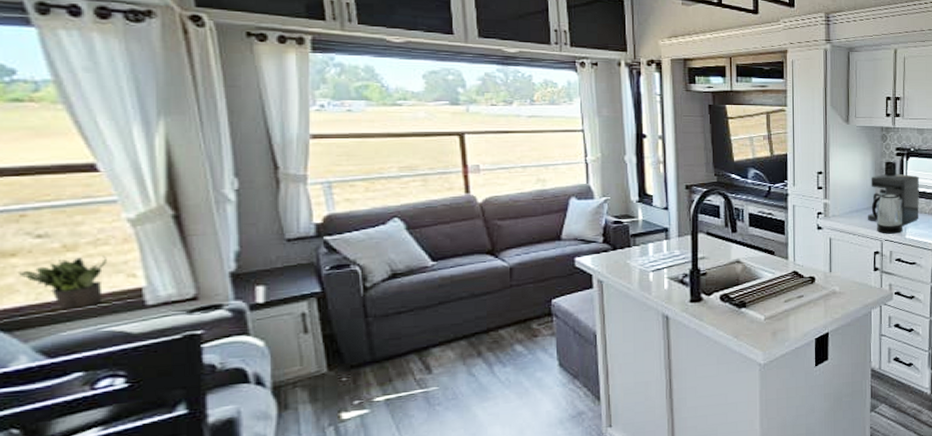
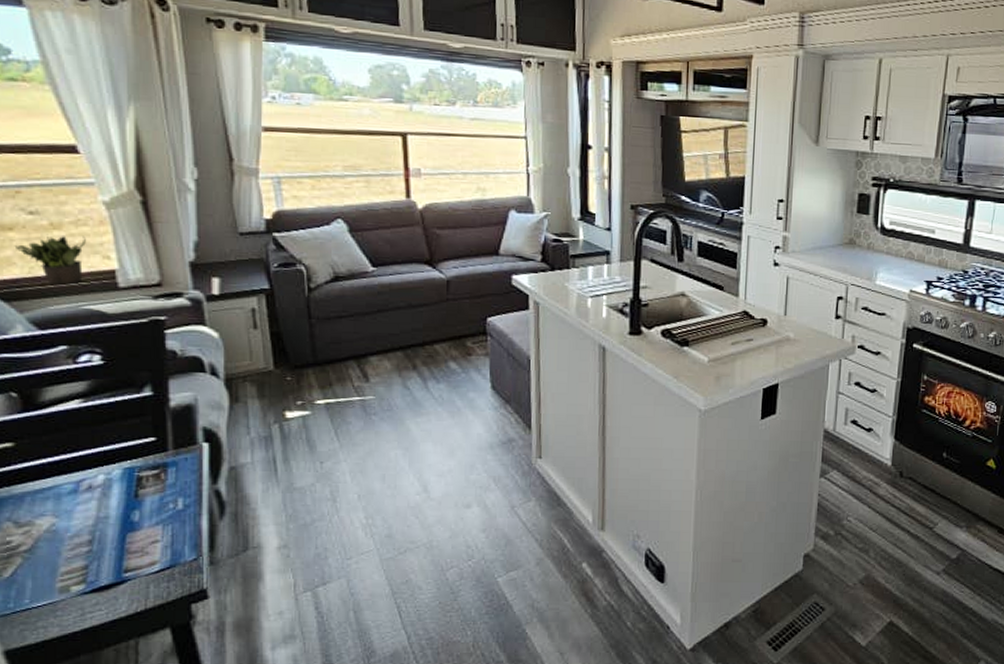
coffee maker: present [868,173,920,226] -> none [833,206,898,269]
kettle: present [871,193,903,234] -> none [837,230,876,278]

